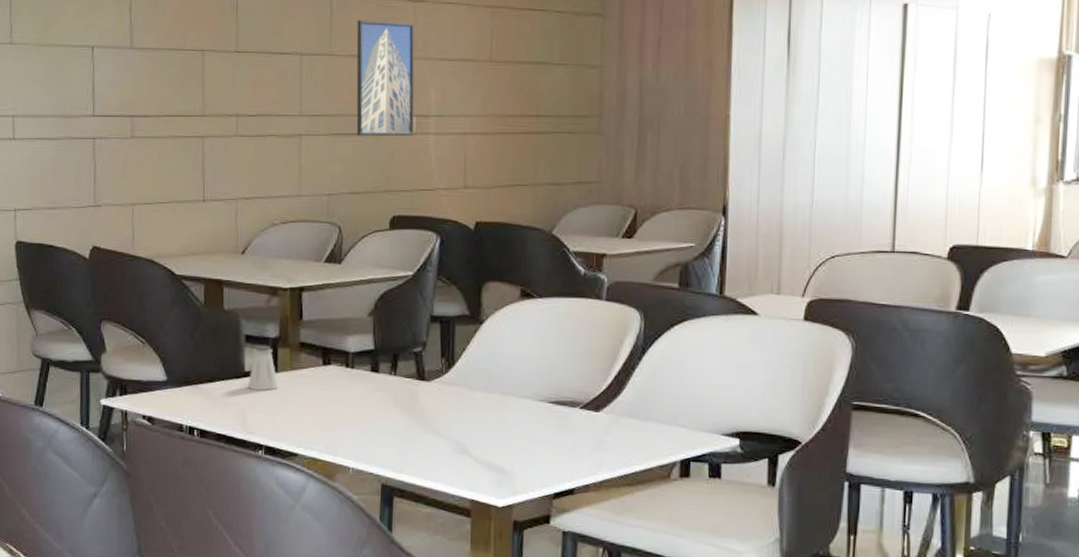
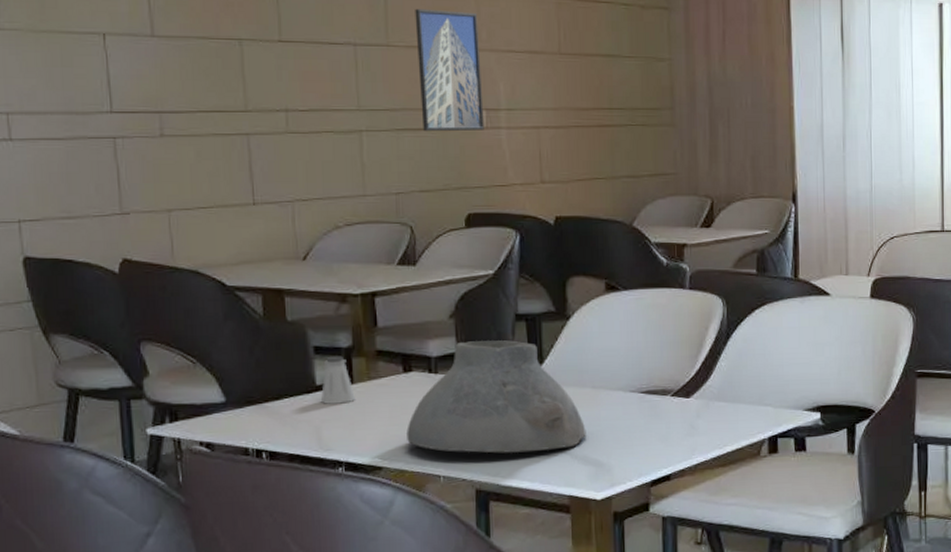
vase: none [321,339,492,453] -> present [406,340,586,453]

